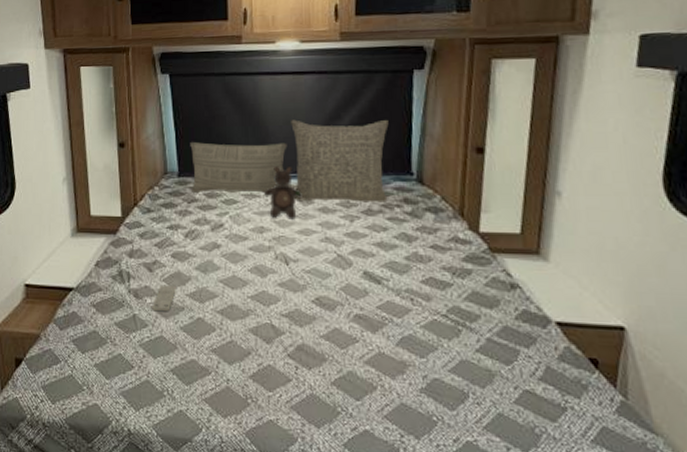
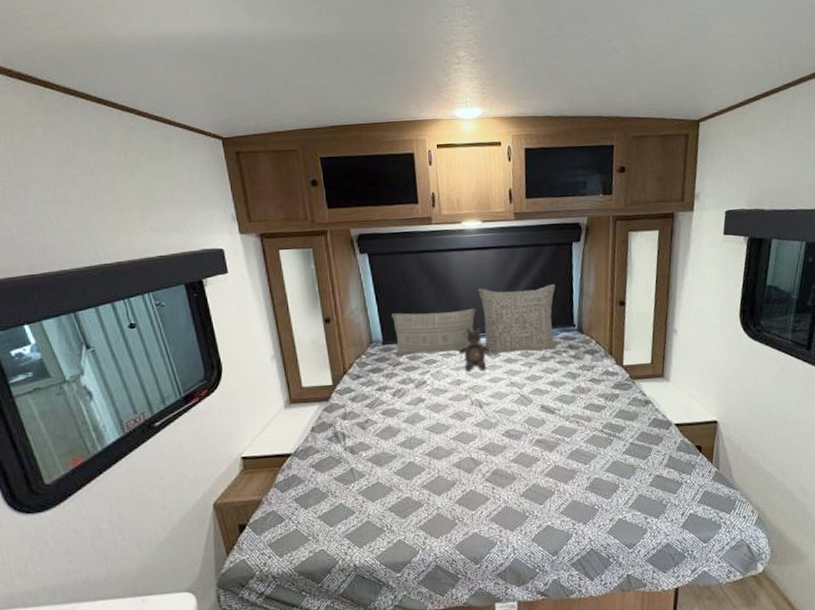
mobile phone: present [152,284,176,312] -> none [367,438,388,463]

